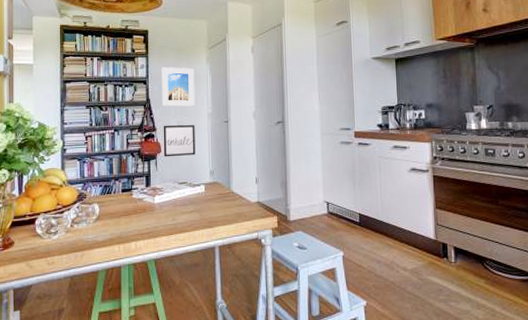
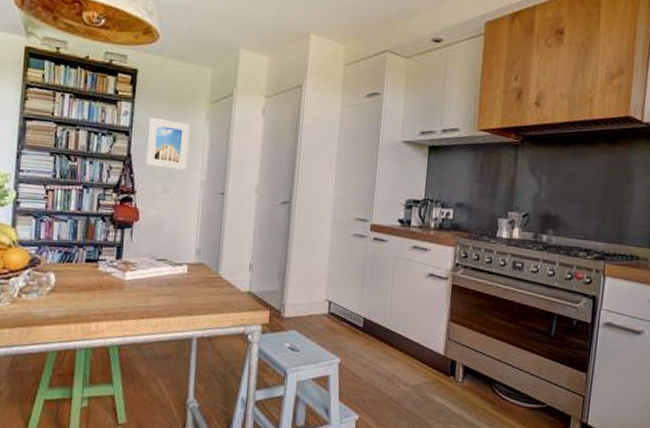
wall art: present [163,125,196,157] -> none [141,188,184,229]

